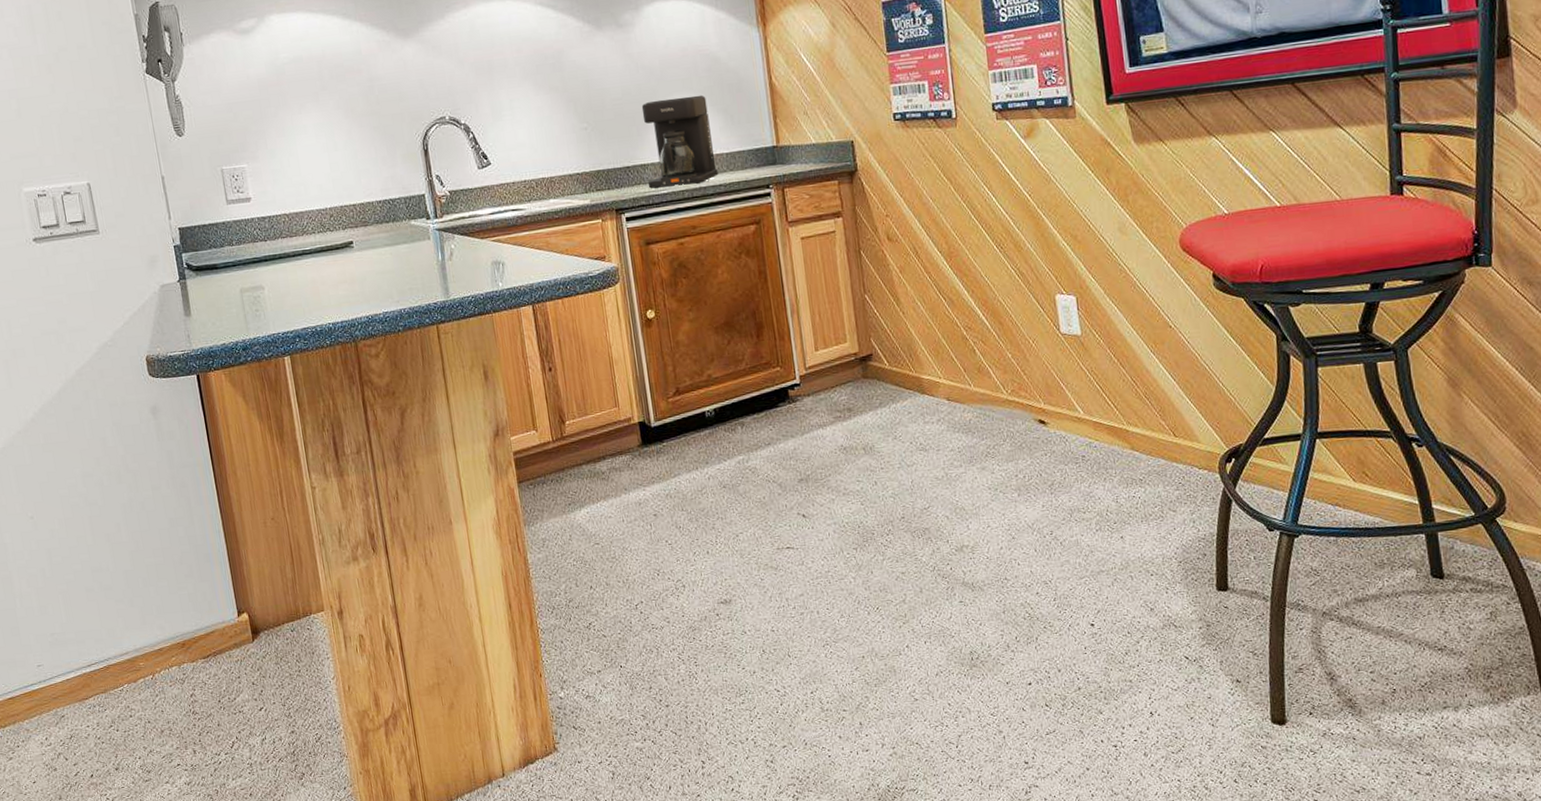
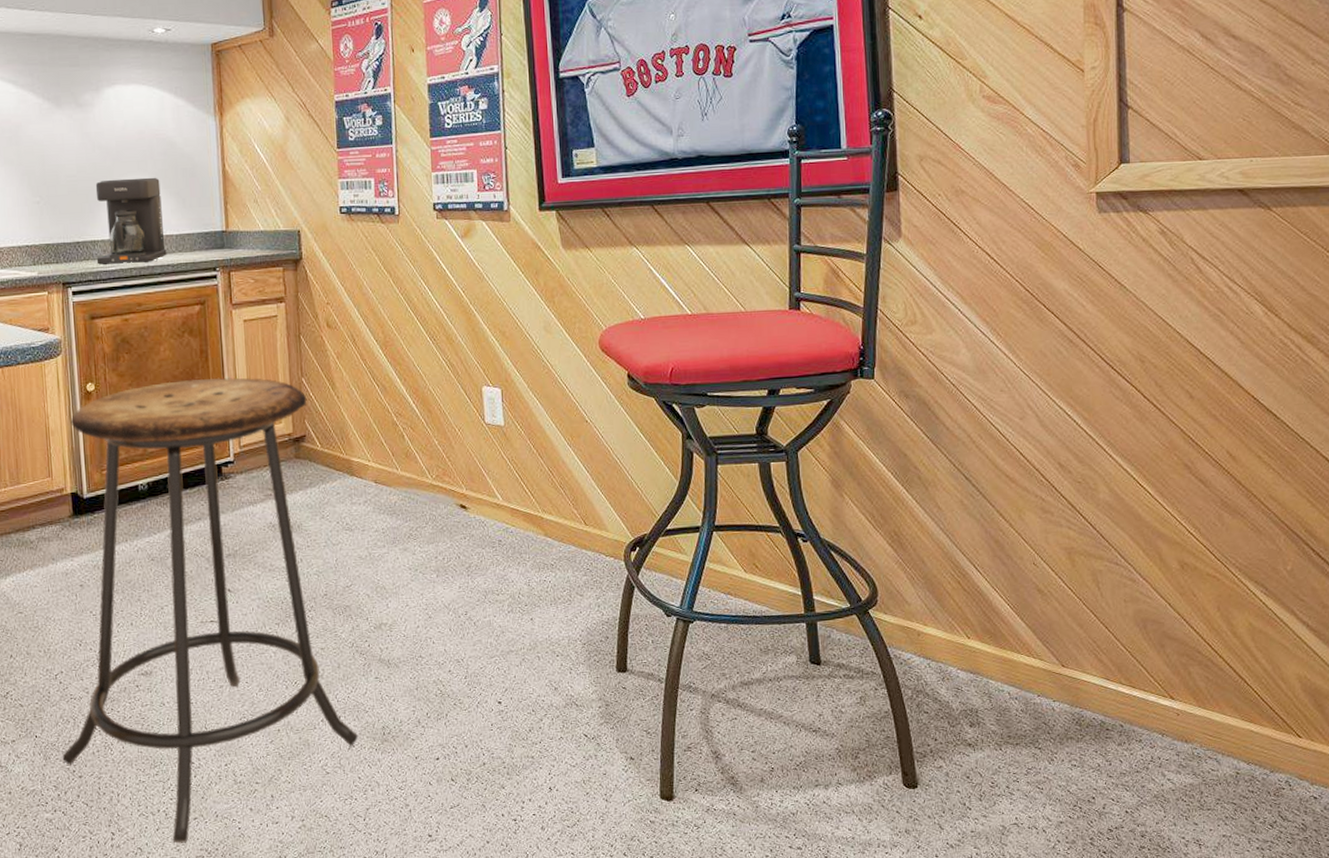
bar stool: none [633,297,946,772] -> present [62,377,359,844]

